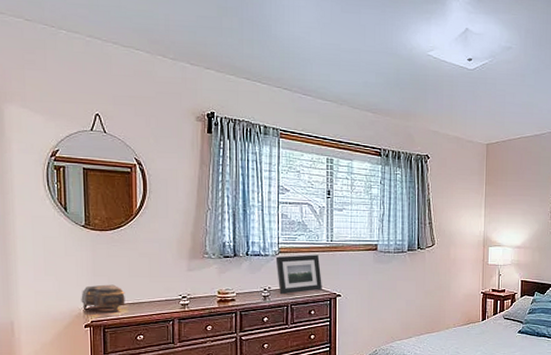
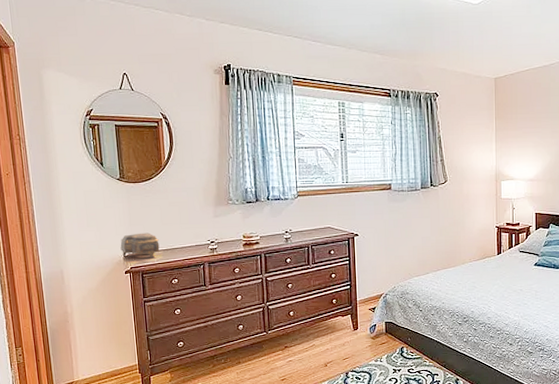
picture frame: present [275,254,322,295] -> none [295,196,340,236]

